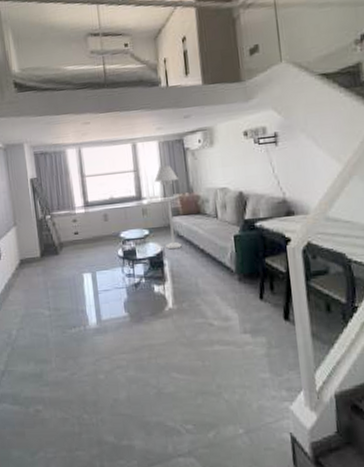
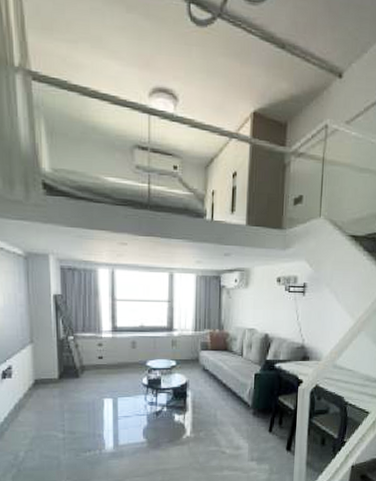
floor lamp: present [154,165,182,250] -> none [188,300,211,382]

